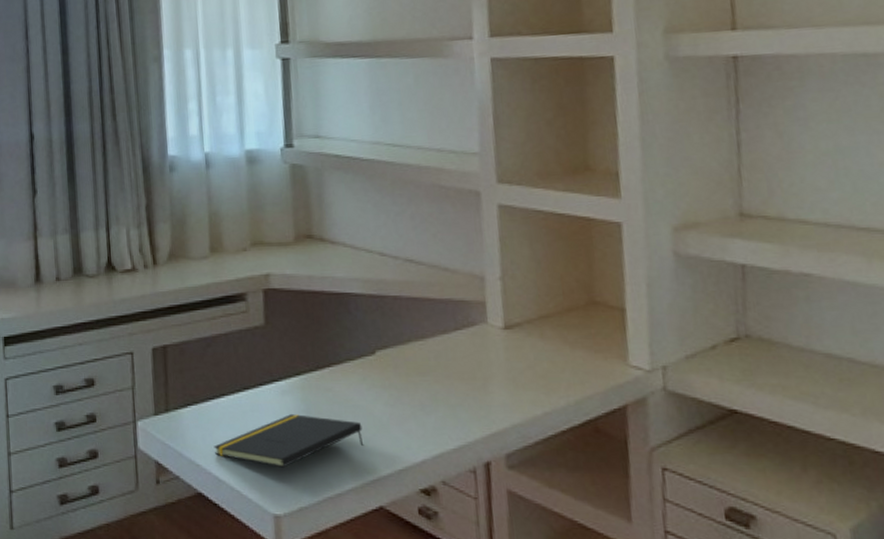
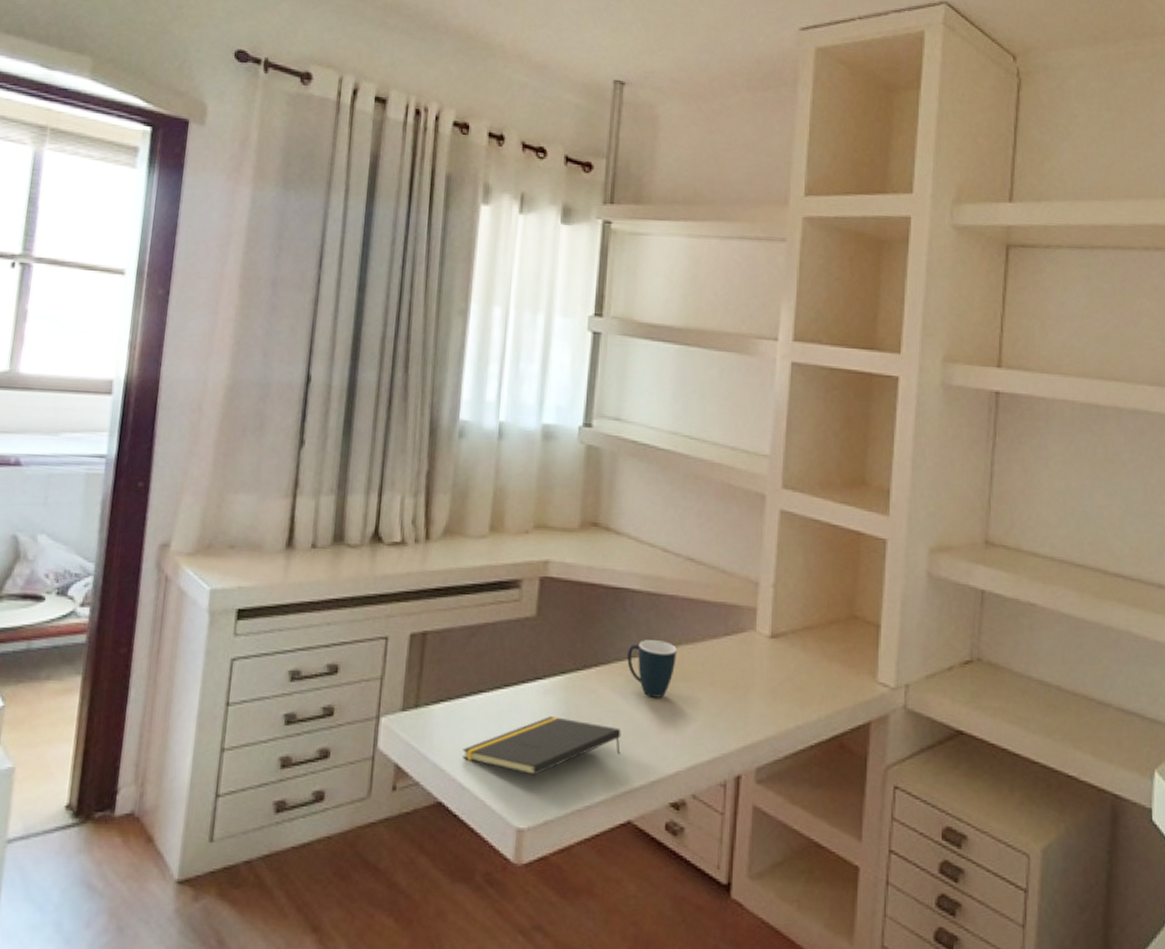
mug: none [358,339,408,392] -> present [627,640,677,698]

